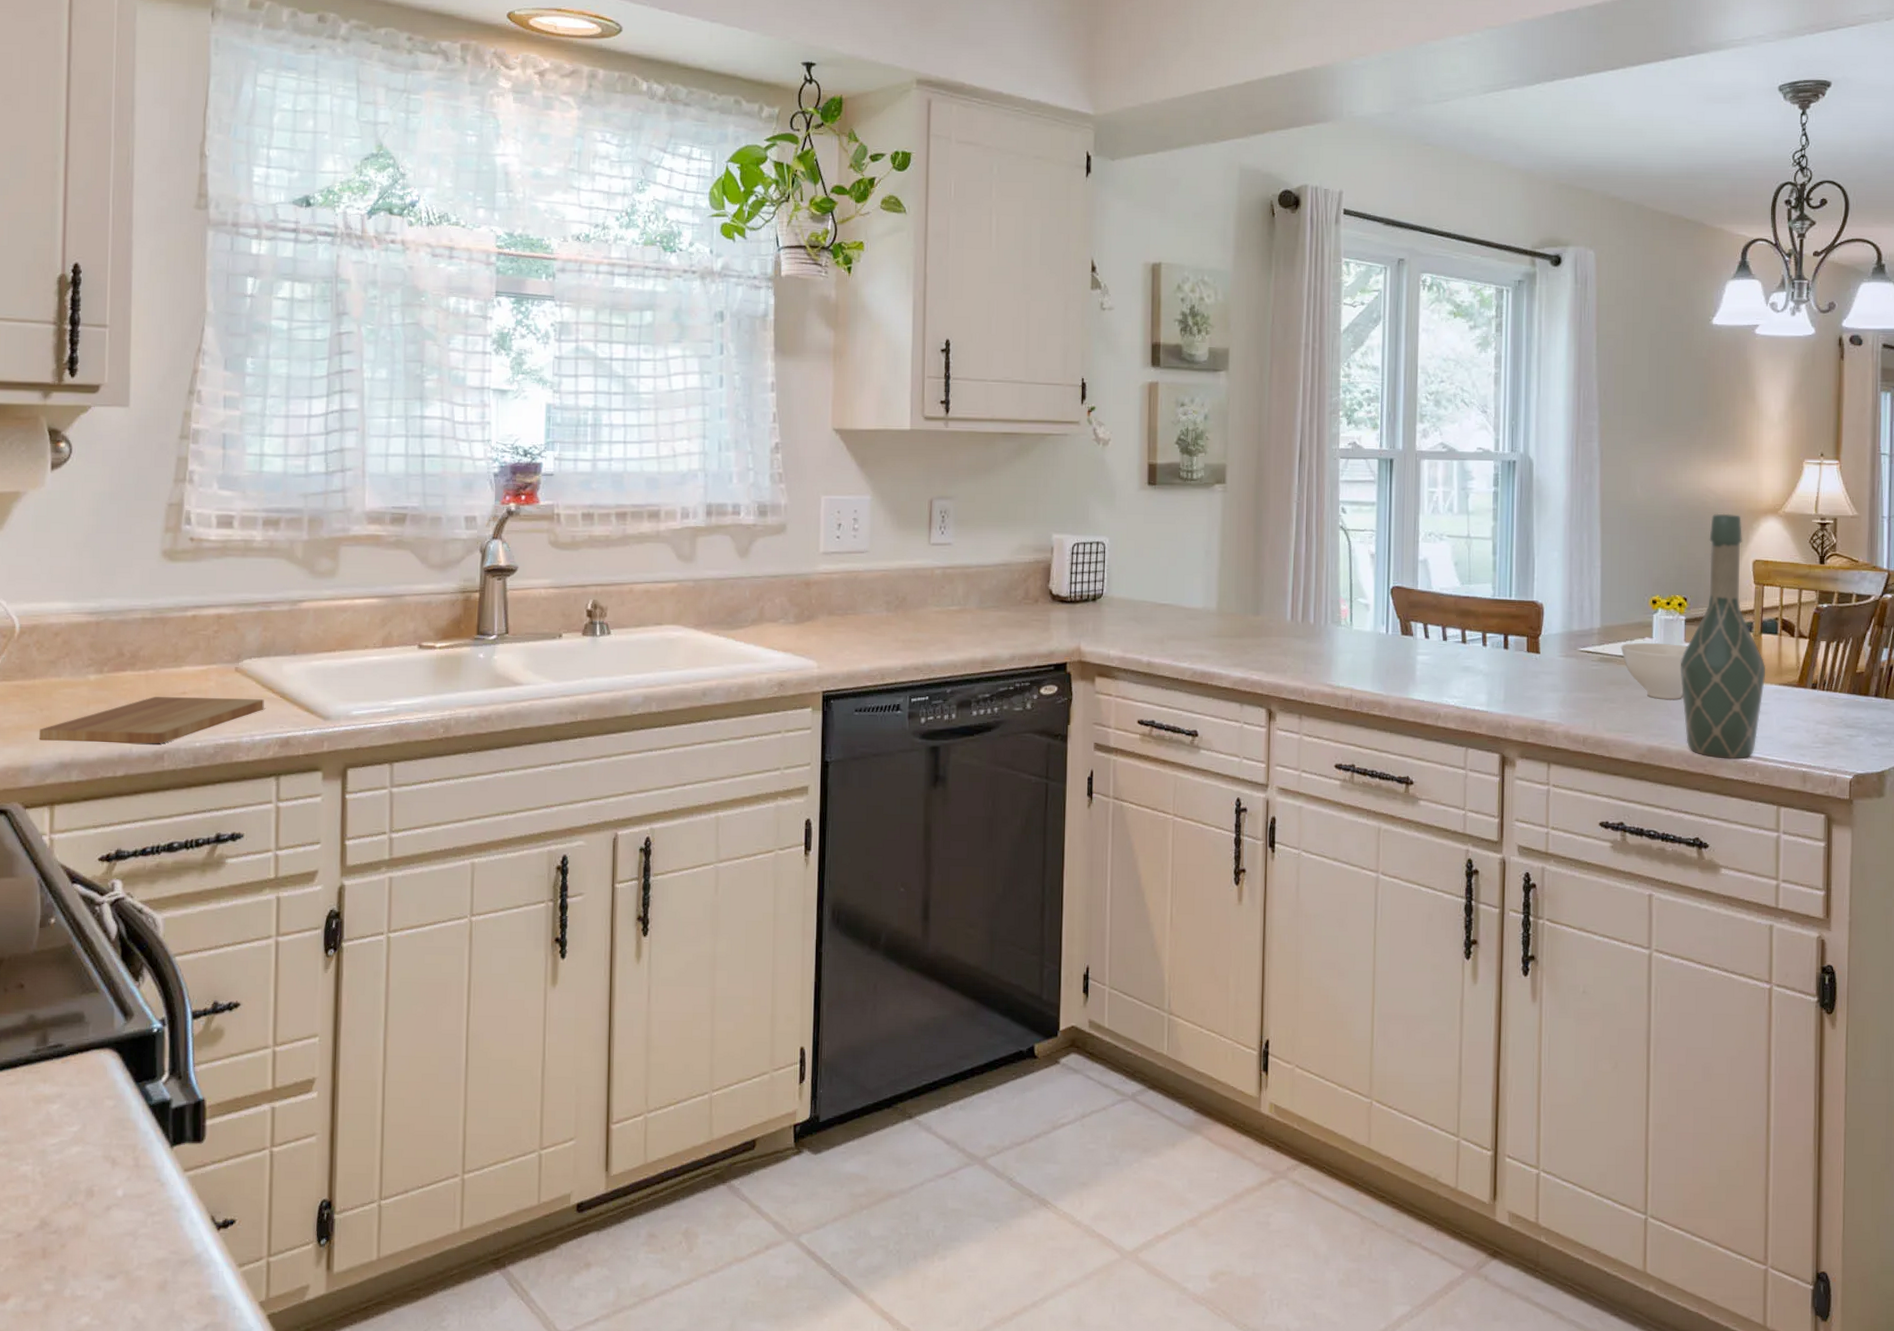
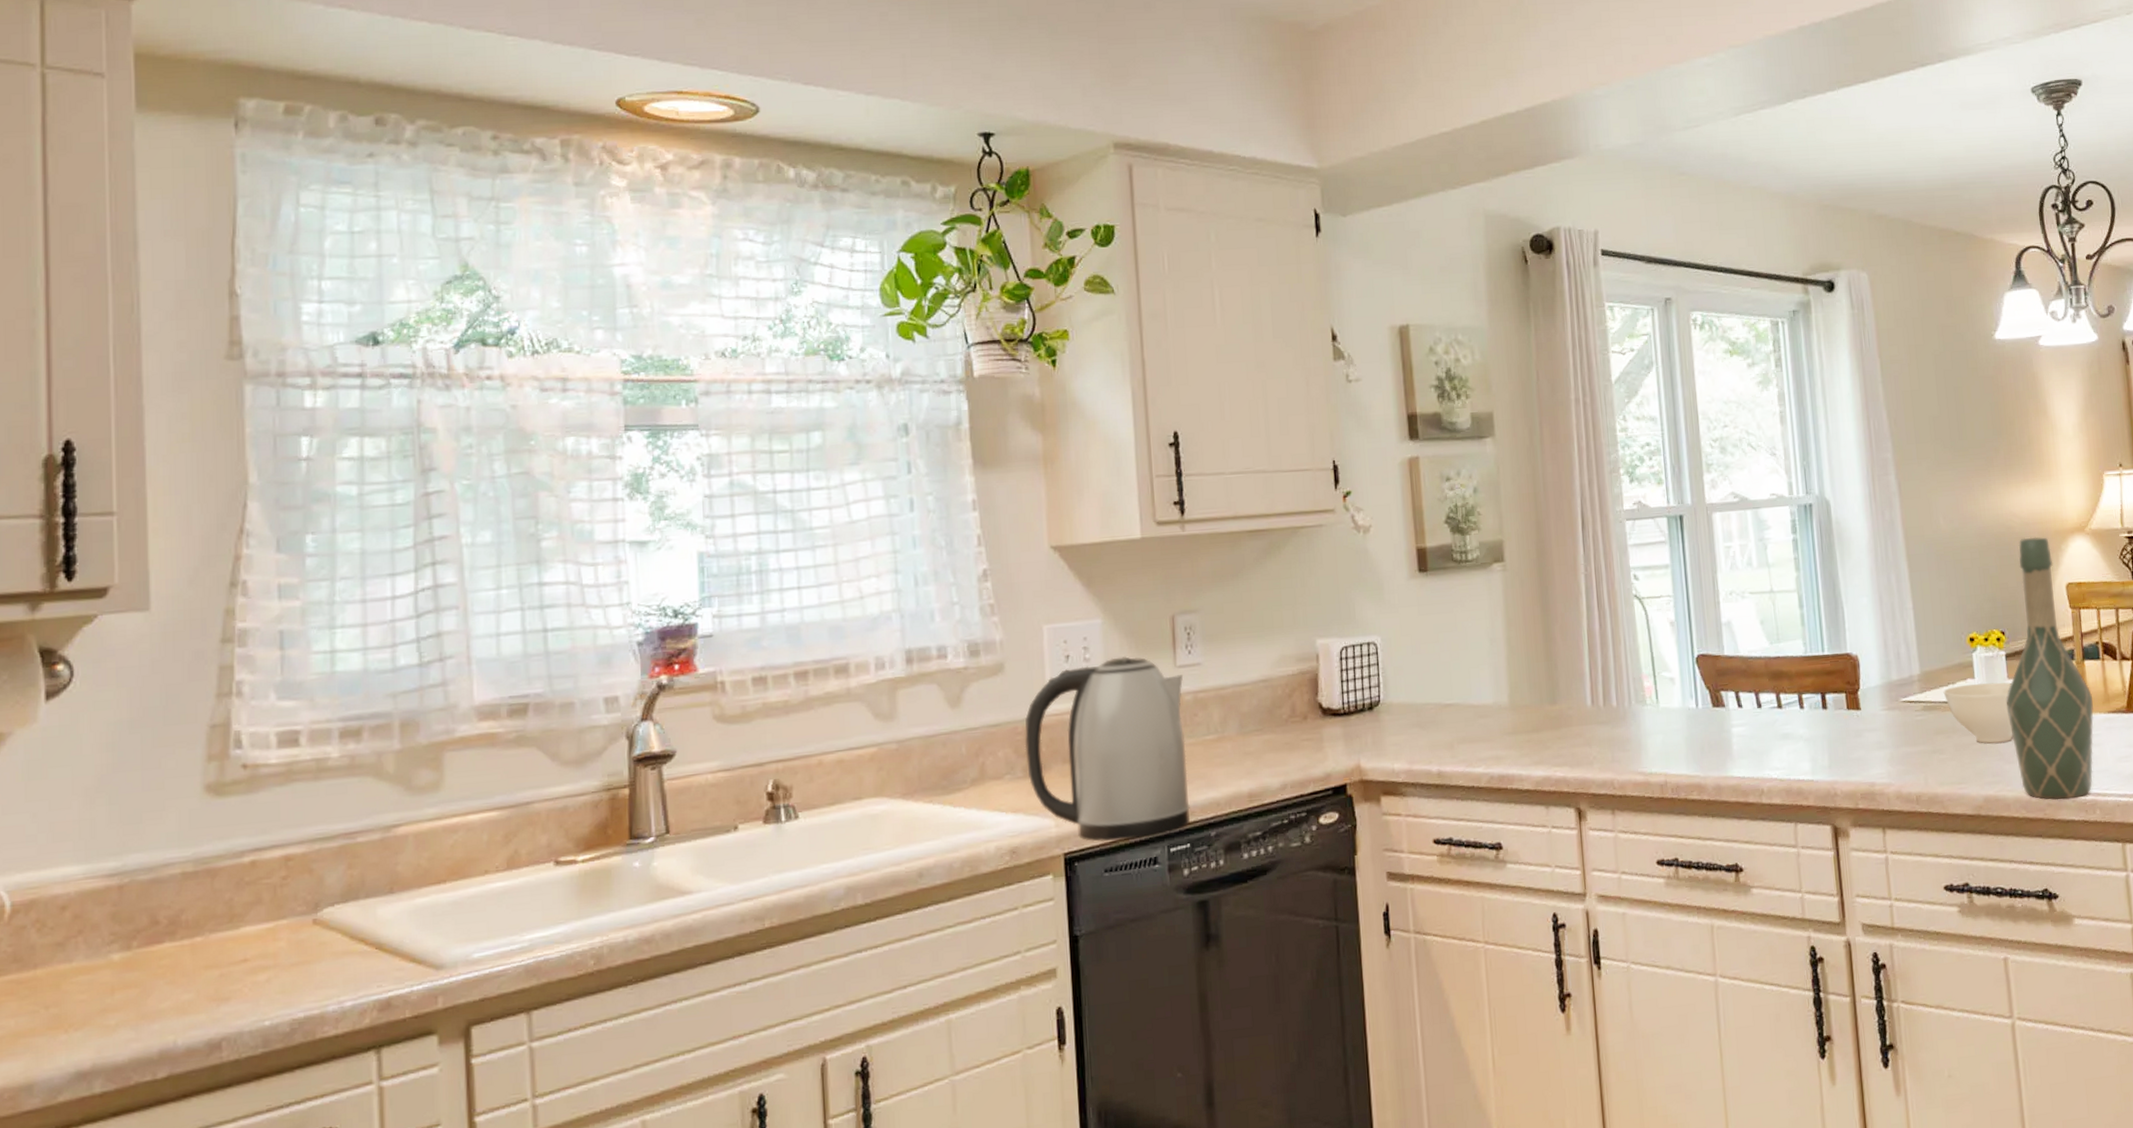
cutting board: present [39,696,264,743] -> none [46,954,355,1047]
kettle: none [797,530,935,687] -> present [1024,656,1190,842]

